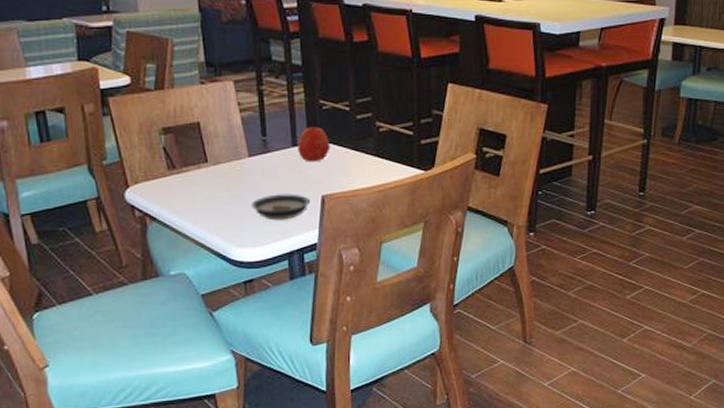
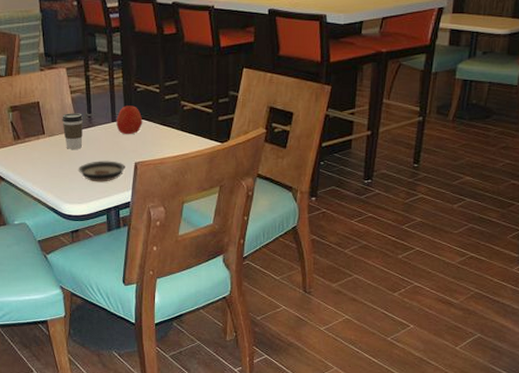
coffee cup: none [229,136,257,180] -> present [62,113,84,149]

